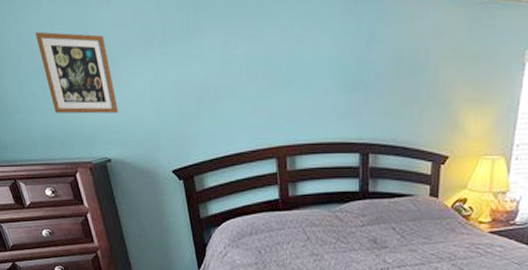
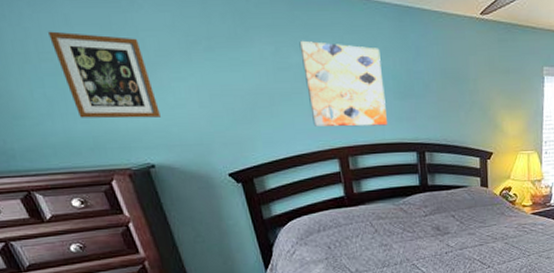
wall art: none [247,29,331,124] -> present [299,40,387,127]

